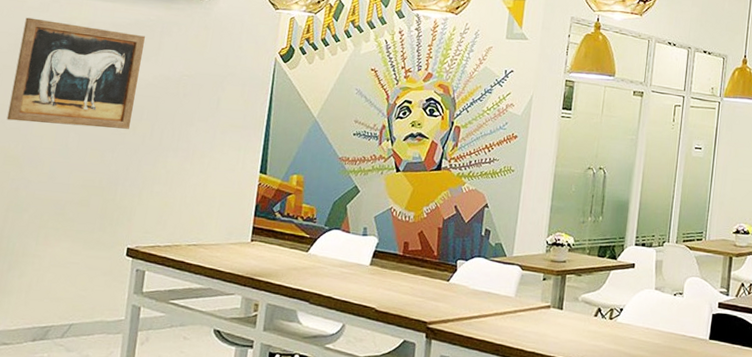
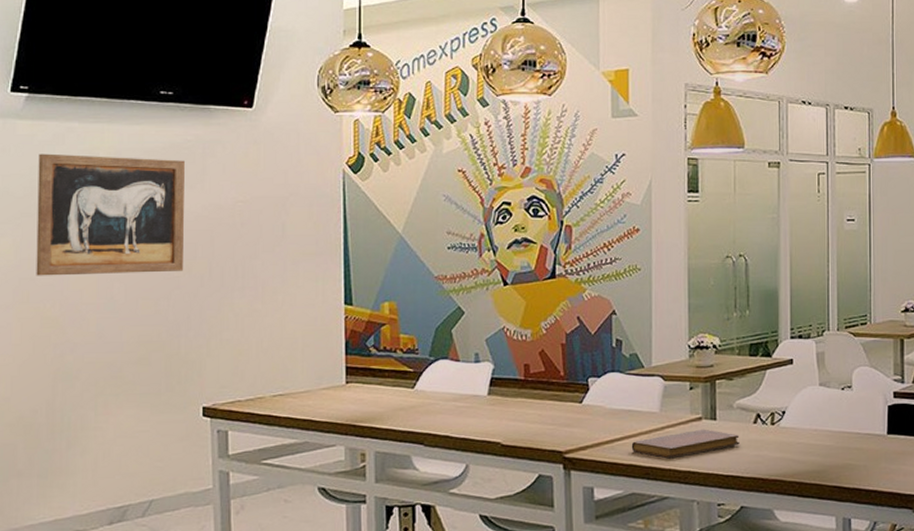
notebook: none [486,316,581,339] -> present [631,429,740,459]

